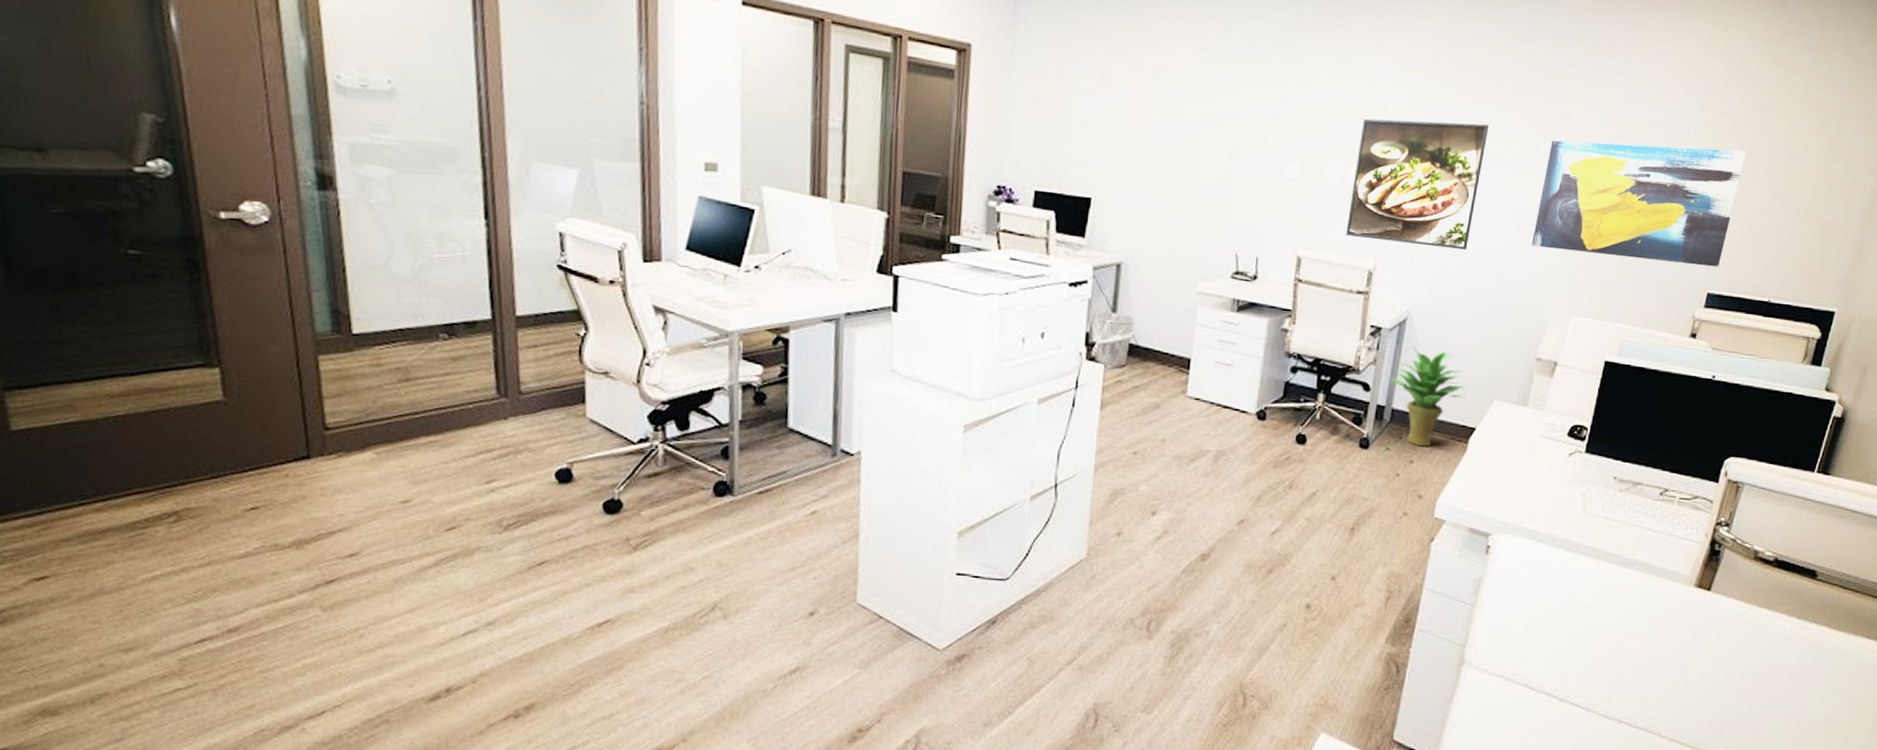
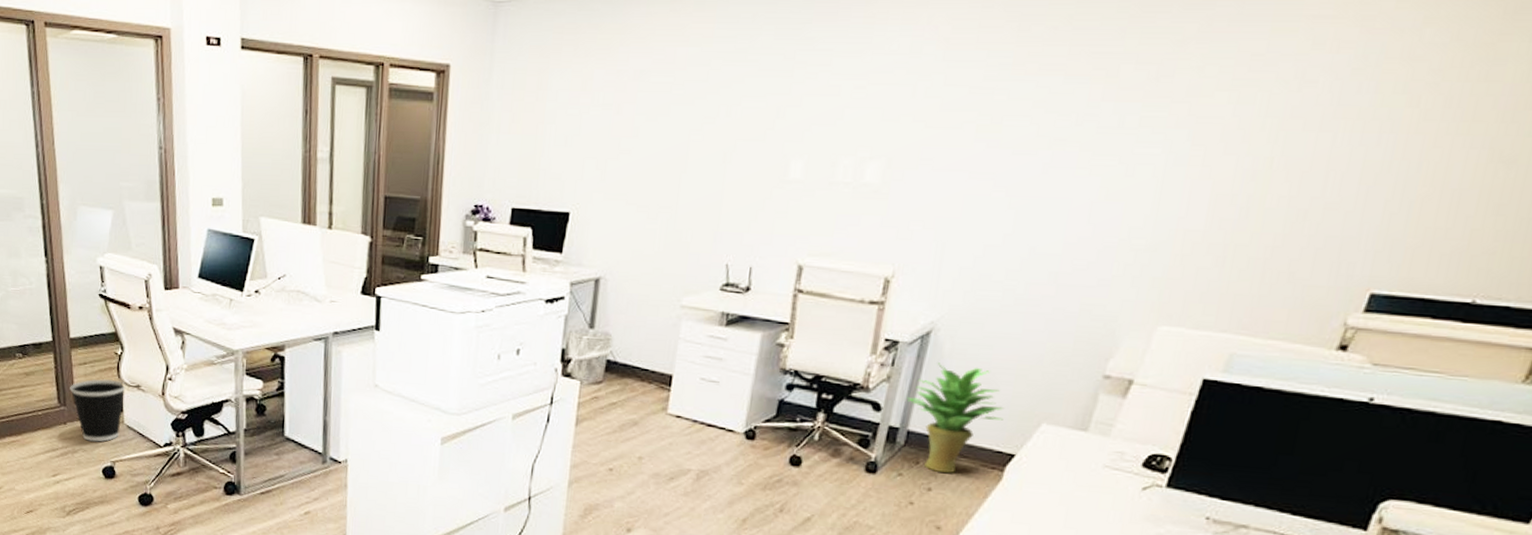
wastebasket: none [513,365,590,440] -> present [70,379,126,442]
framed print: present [1345,118,1489,250] -> none [858,100,1055,250]
wall art: present [1532,140,1747,267] -> none [1106,105,1455,260]

